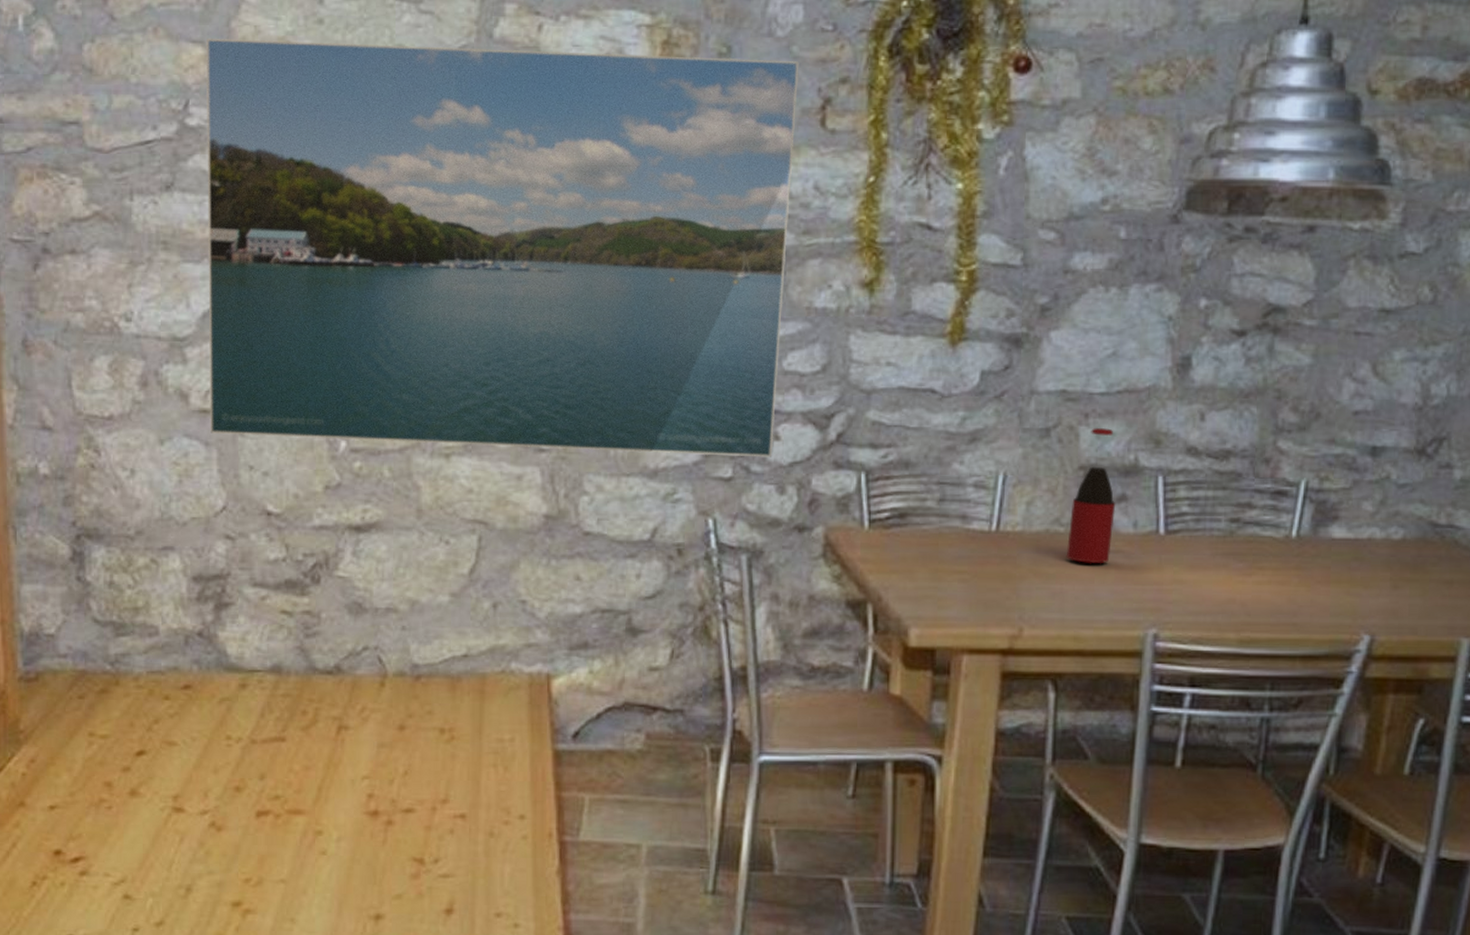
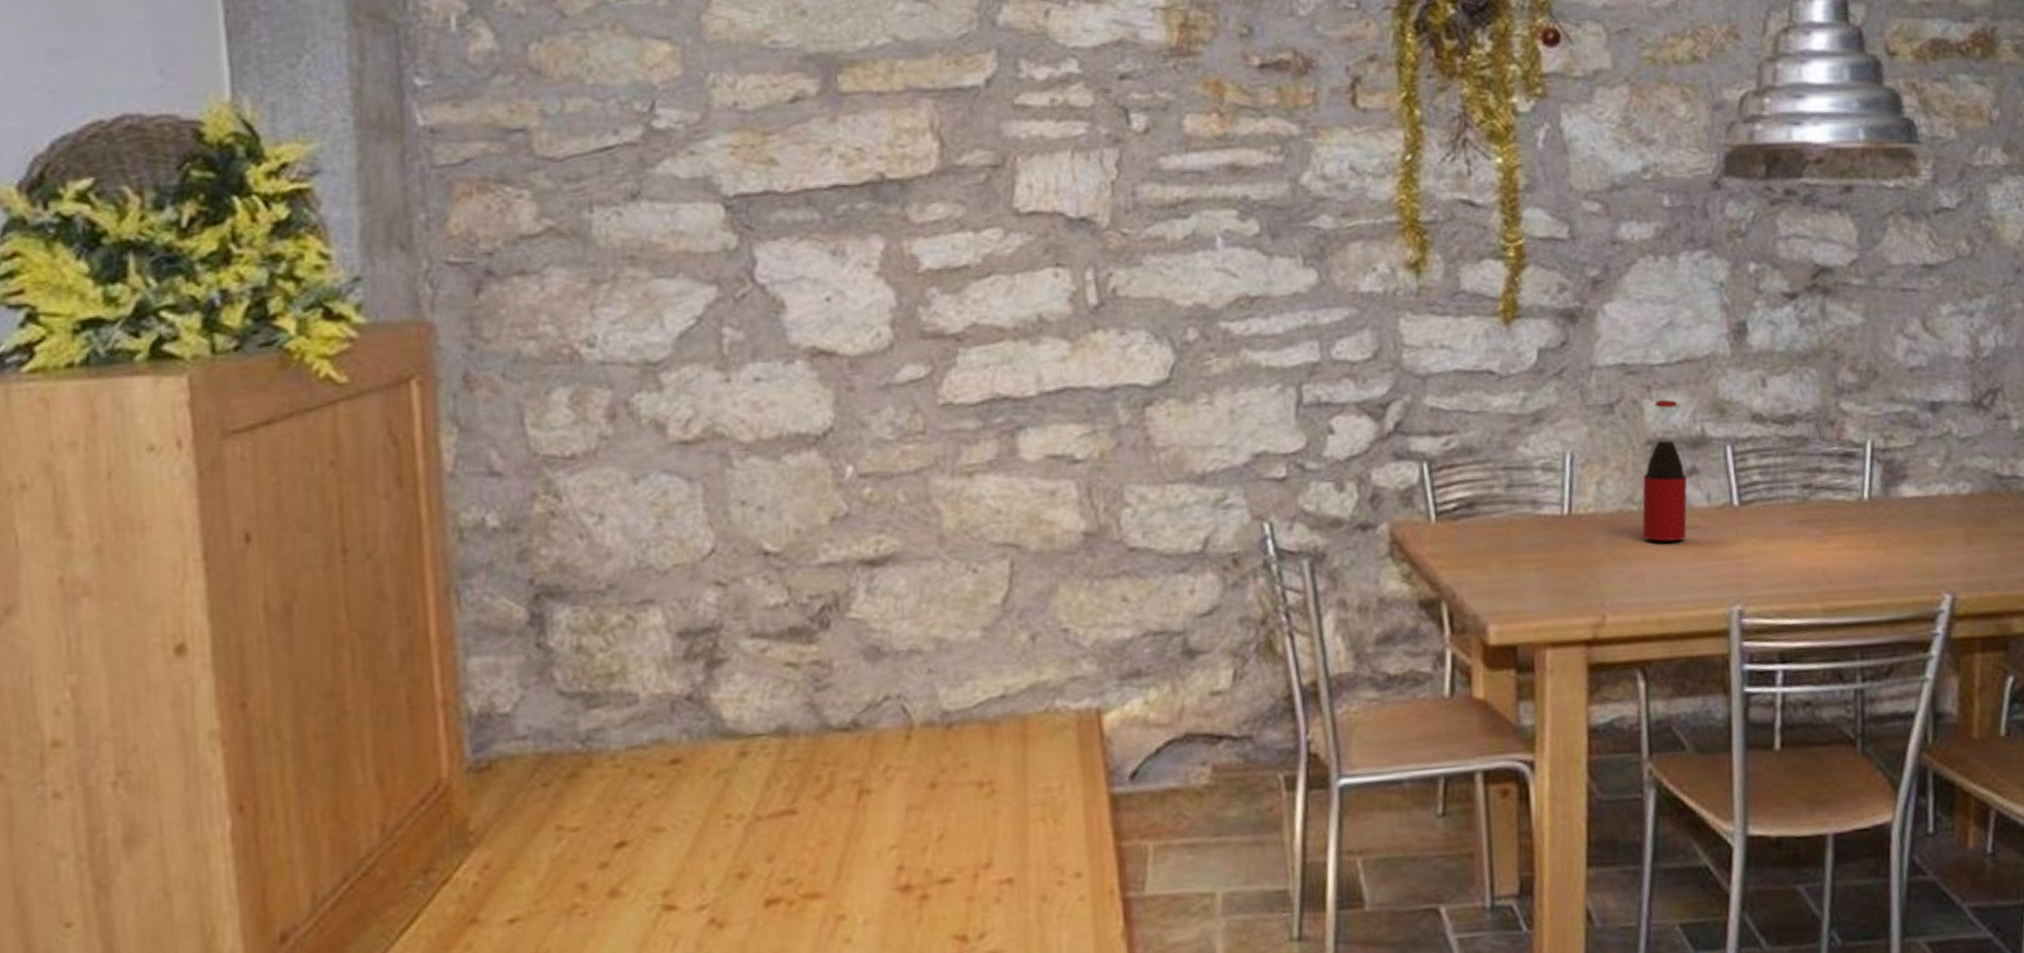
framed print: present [207,39,799,457] -> none [674,34,1328,468]

